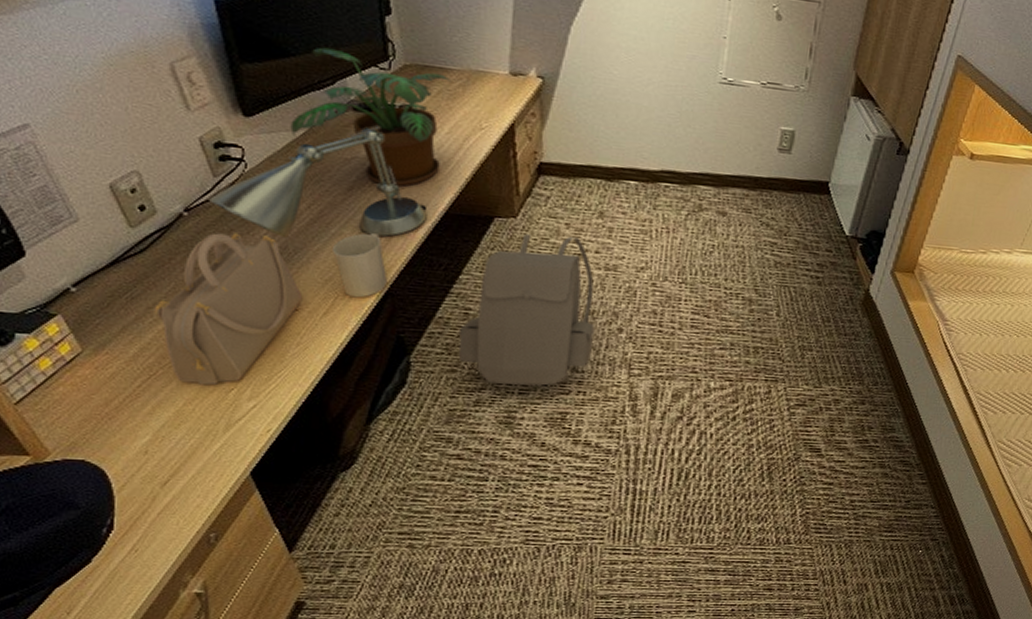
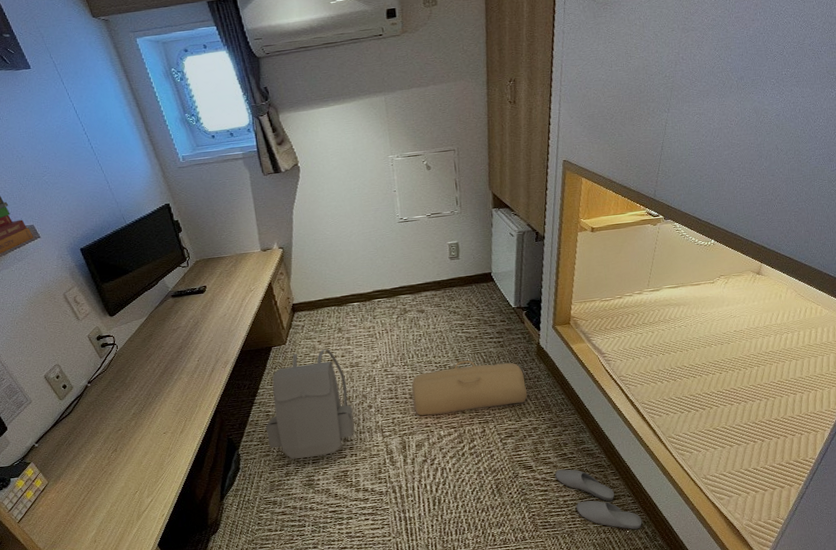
handbag: present [154,233,303,386] -> none [83,388,167,493]
desk lamp: present [209,126,428,239] -> none [100,304,230,389]
potted plant: present [290,47,450,187] -> none [137,261,231,341]
mug: present [333,233,388,298] -> none [177,374,215,418]
duffel bag: none [681,292,839,365] -> present [411,360,528,416]
slippers: none [847,460,941,551] -> present [555,469,642,530]

